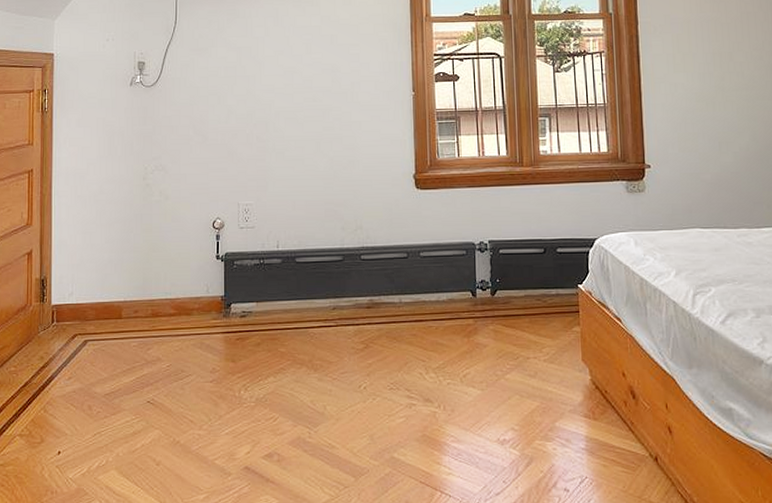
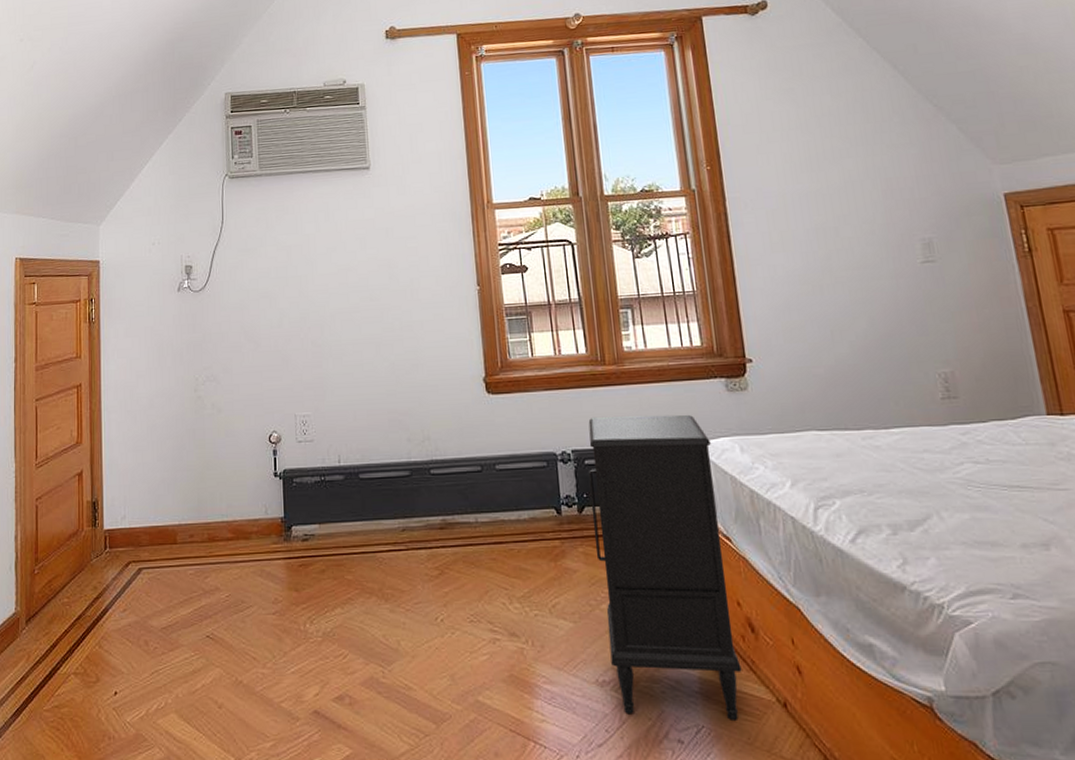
nightstand: none [502,211,622,472] -> present [588,414,742,720]

